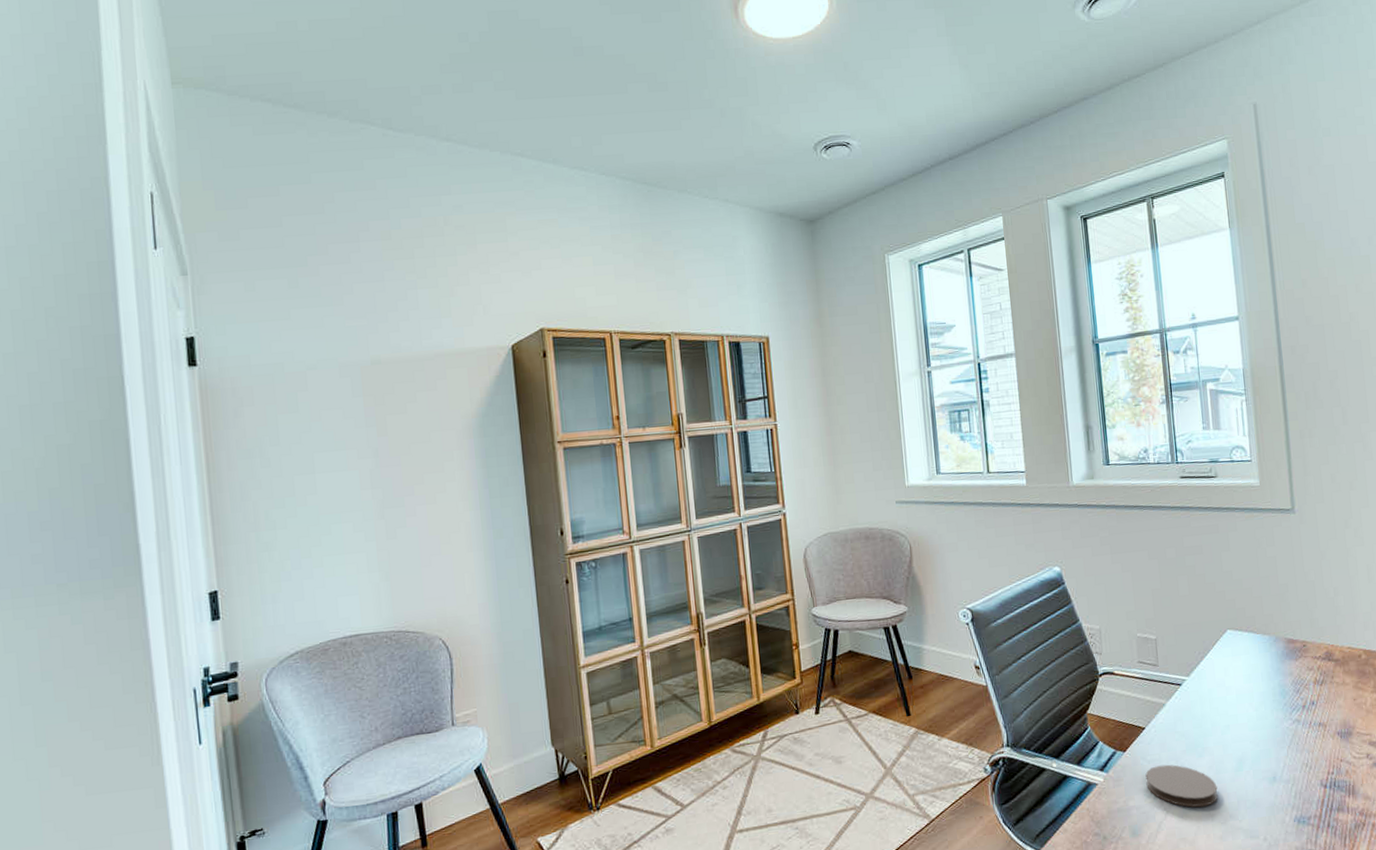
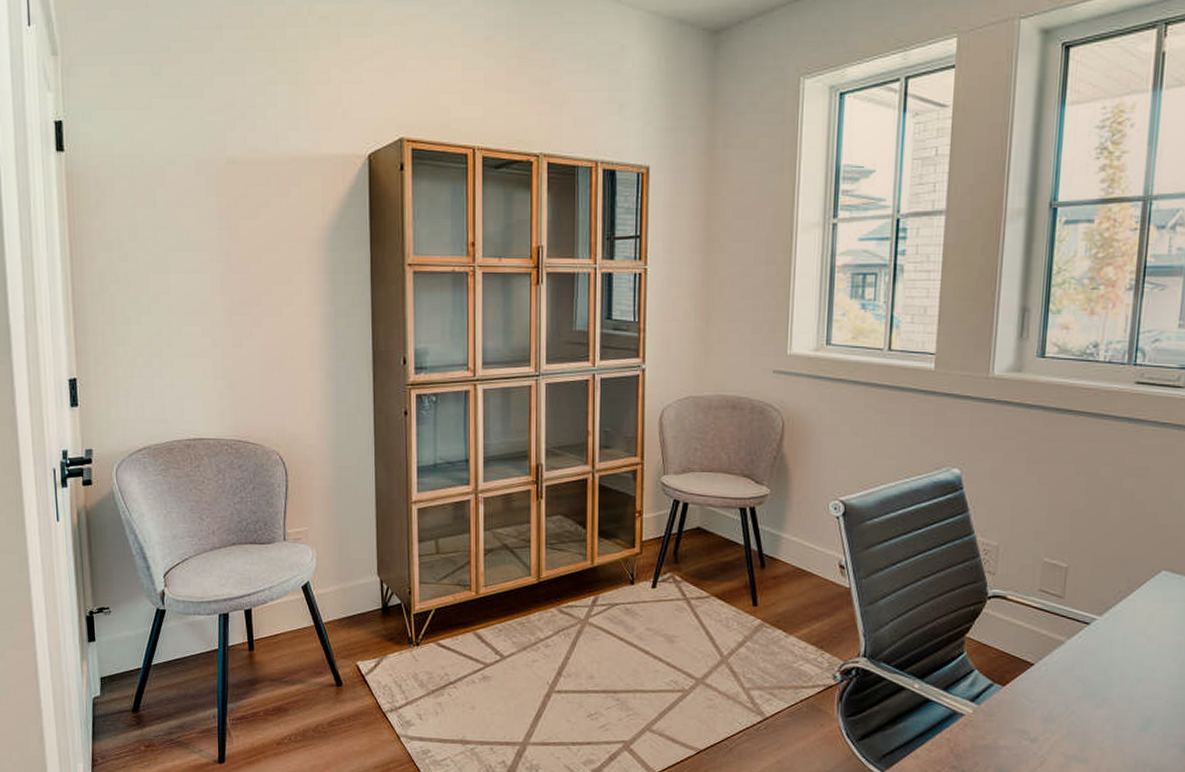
coaster: present [1145,764,1218,808] -> none [1024,707,1113,762]

